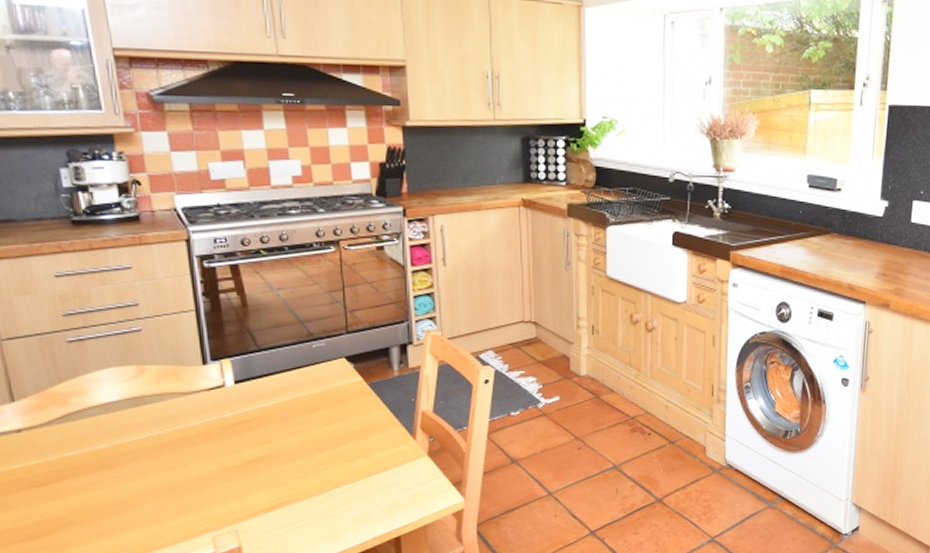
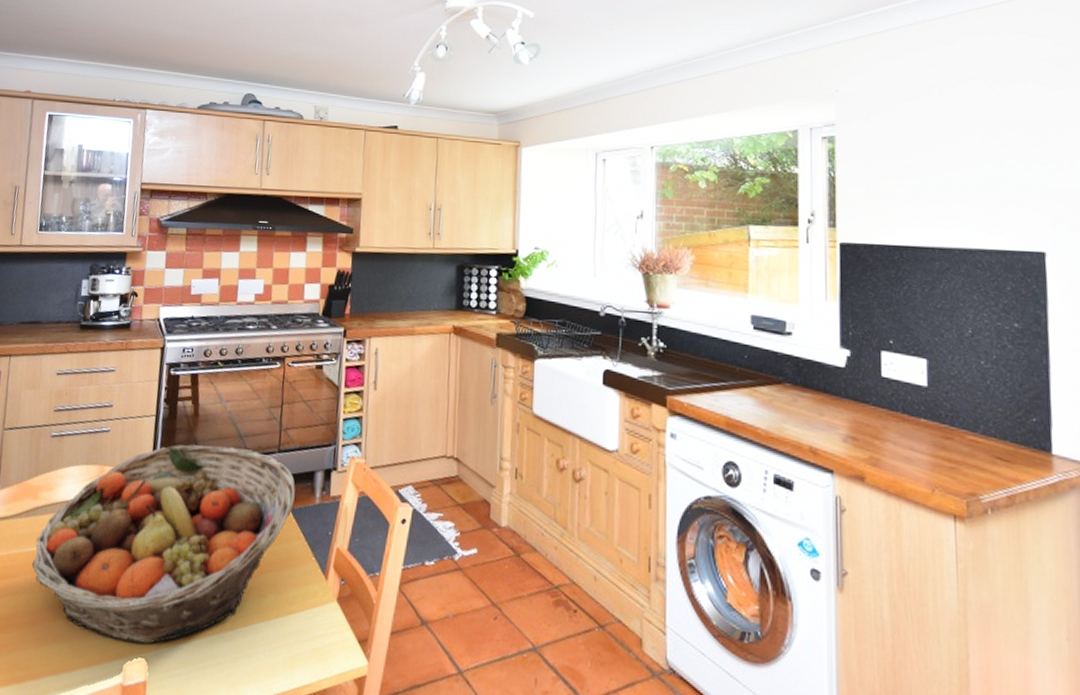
fruit basket: none [78,332,371,519] -> present [31,444,296,644]

